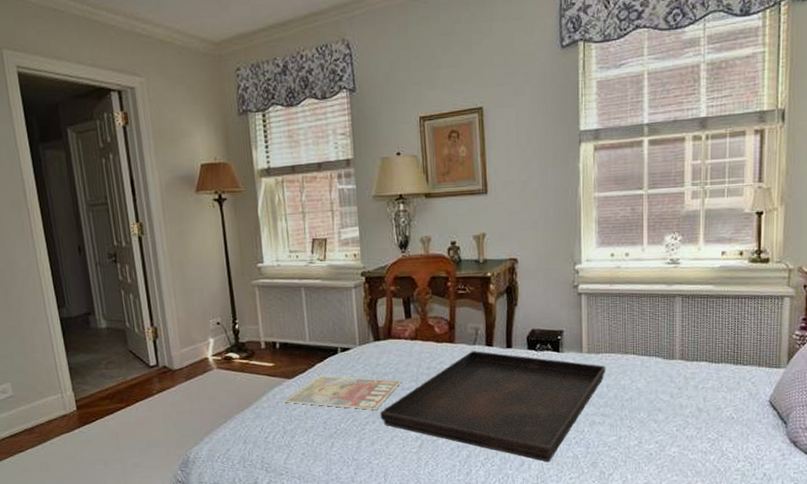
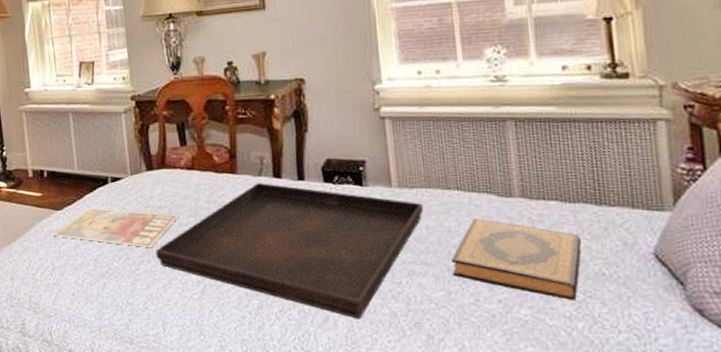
hardback book: none [623,377,720,439] -> present [451,219,581,300]

